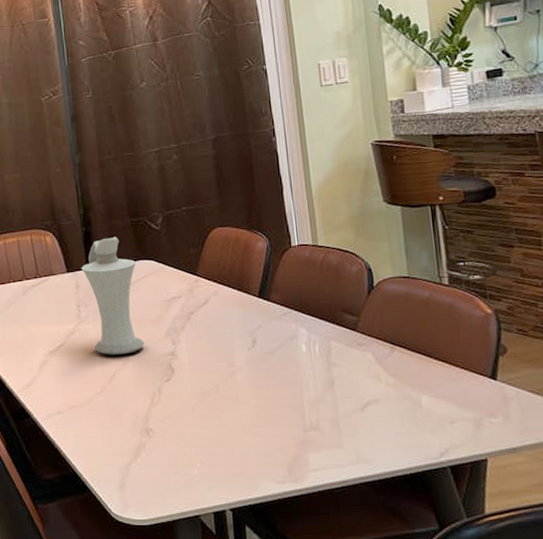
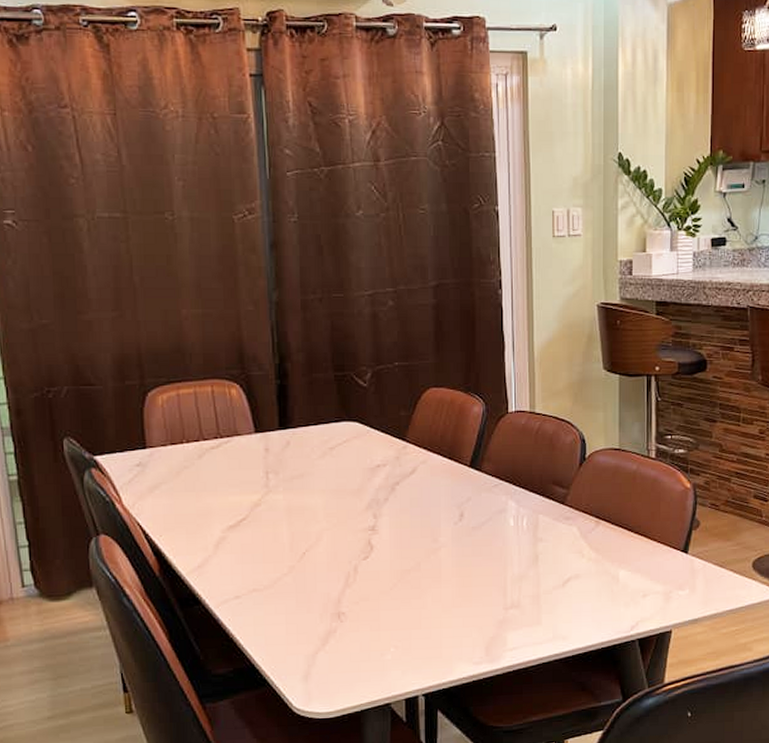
pitcher: present [82,236,145,355] -> none [273,392,342,530]

